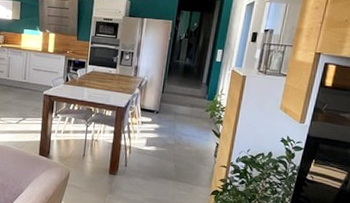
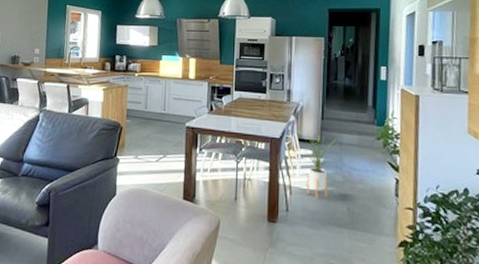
house plant: none [143,102,172,157] -> present [304,131,336,198]

